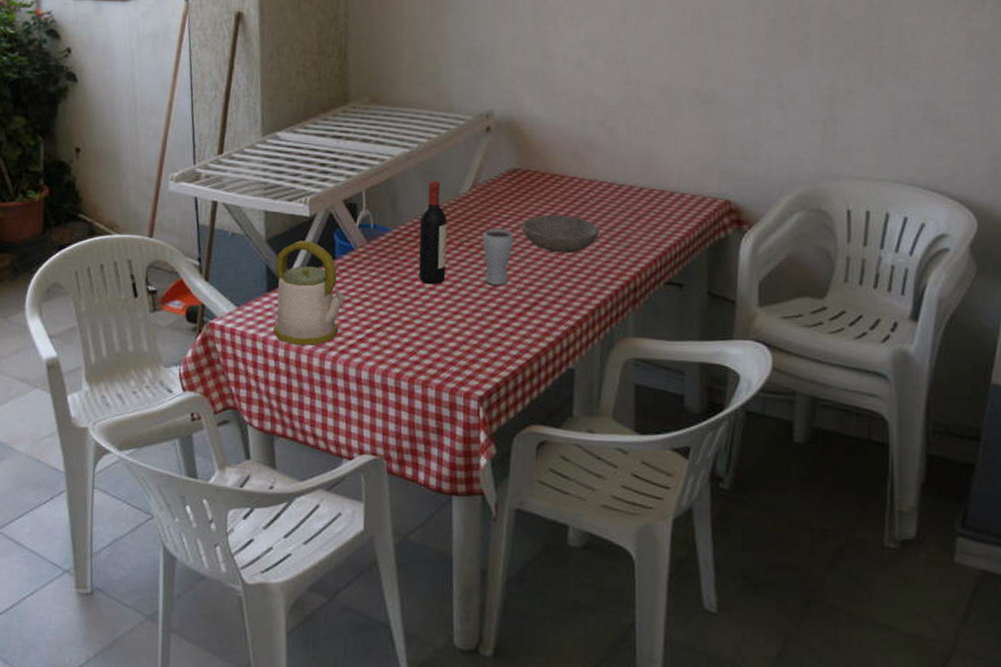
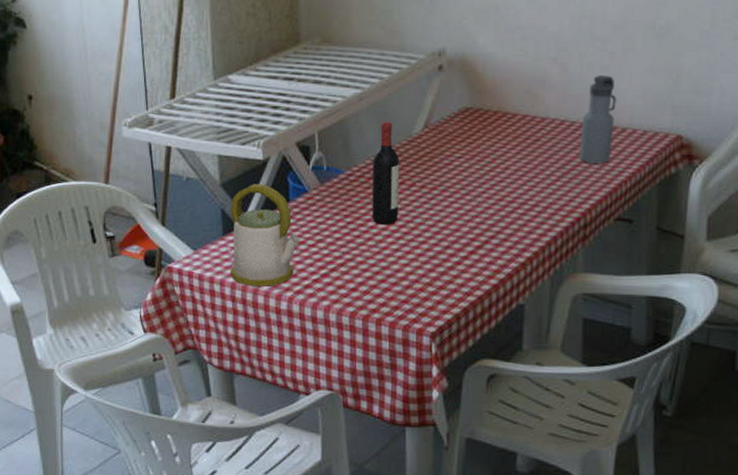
drinking glass: present [482,229,514,285] -> none [434,168,466,224]
bowl: present [522,215,599,254] -> none [474,154,551,192]
water bottle: none [628,139,664,227] -> present [579,74,616,164]

